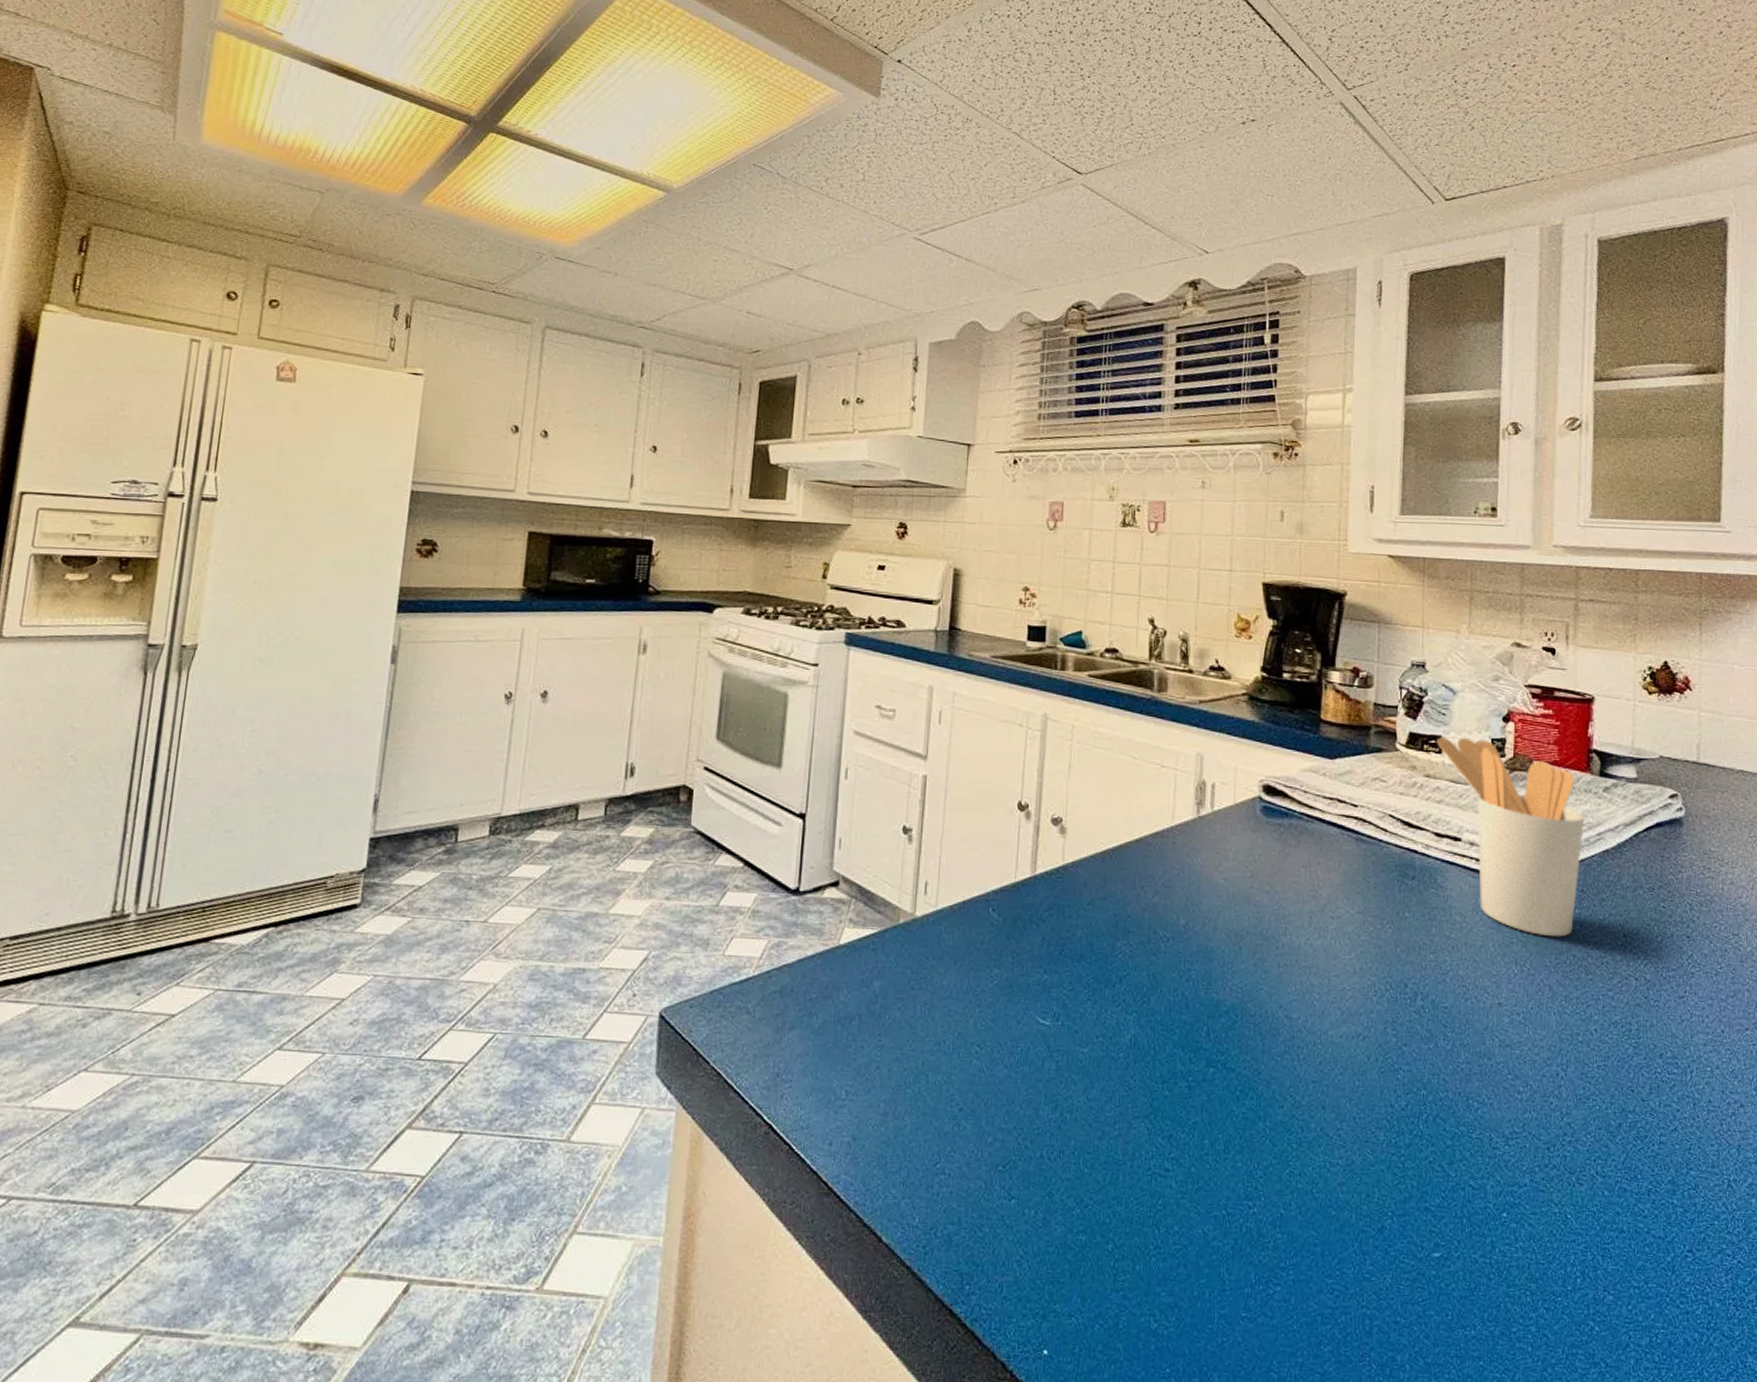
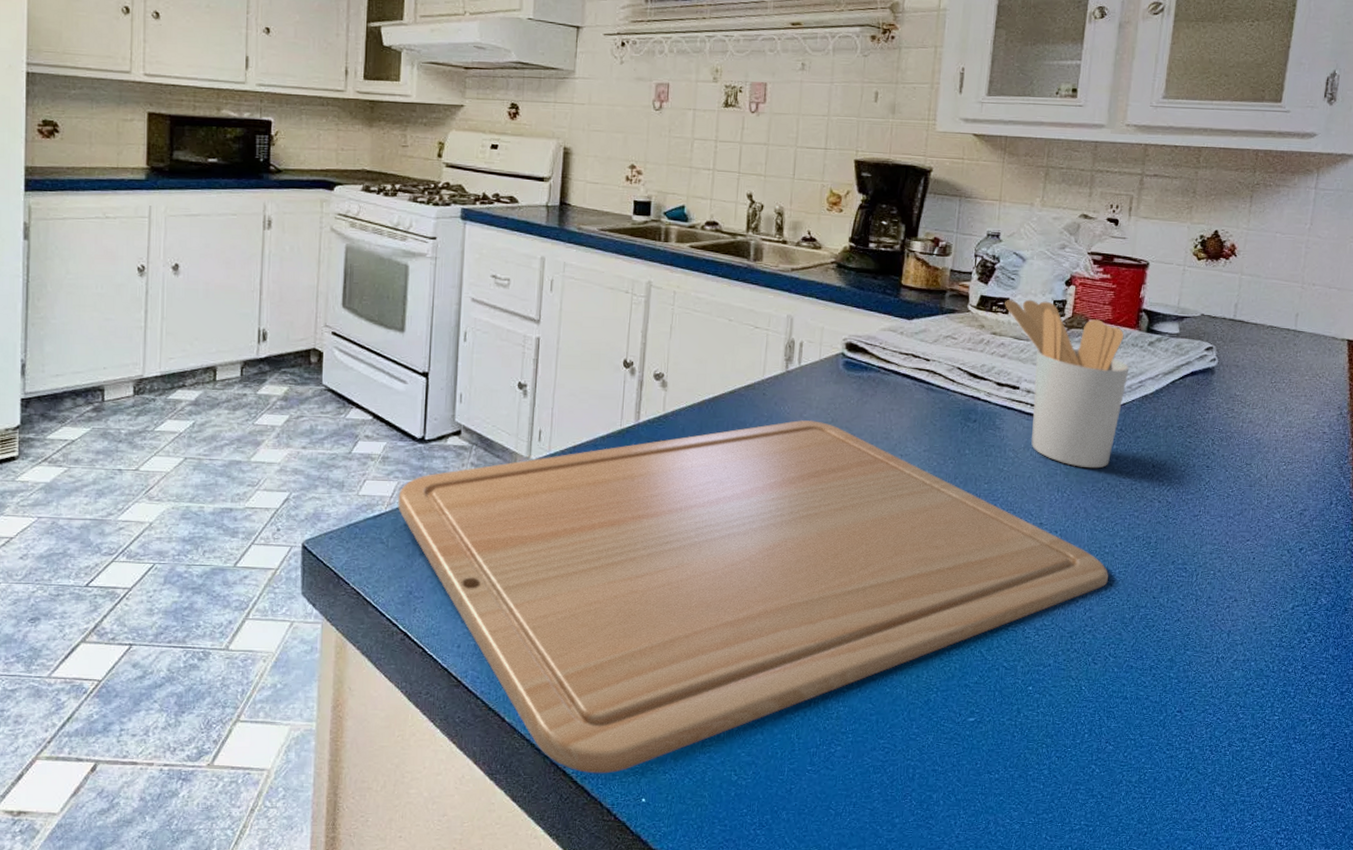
chopping board: none [767,873,1585,1315] -> present [398,419,1108,774]

